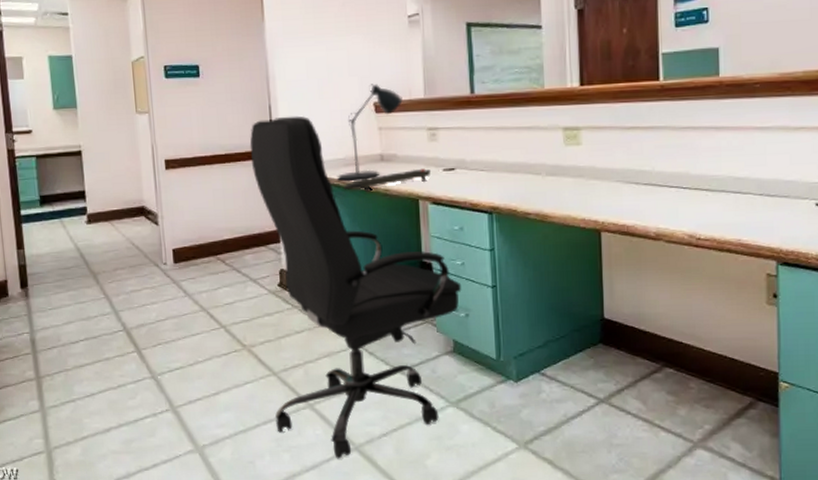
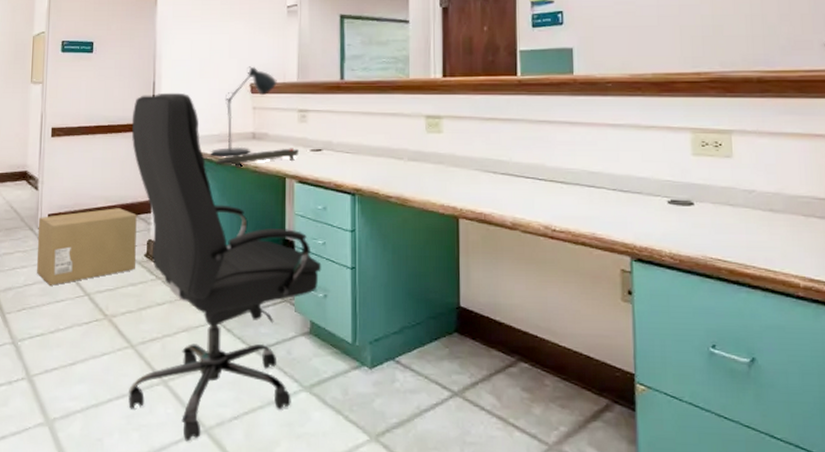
box: none [162,239,270,320] -> present [36,208,137,286]

